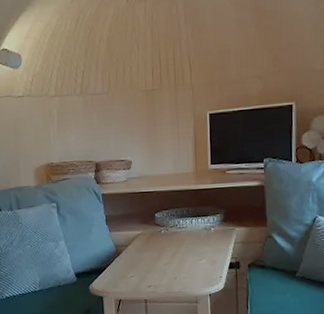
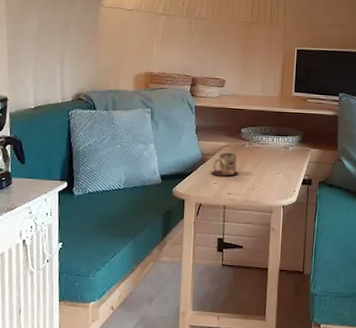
mug: none [126,241,157,269] -> present [210,153,238,177]

